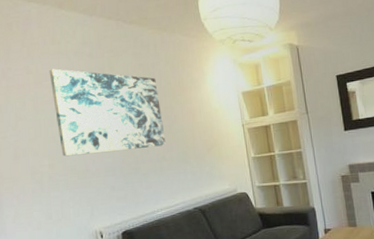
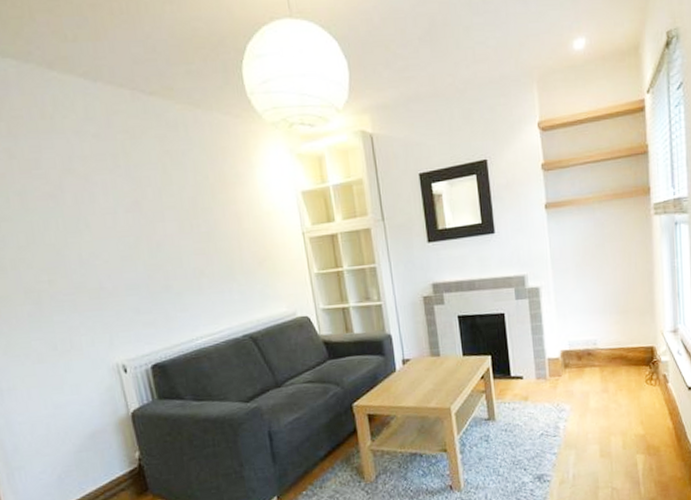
wall art: present [49,68,166,157] -> none [39,152,205,271]

